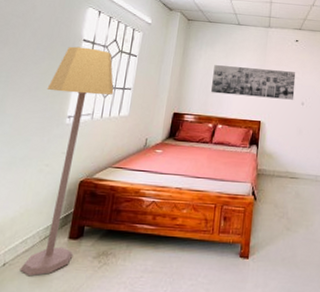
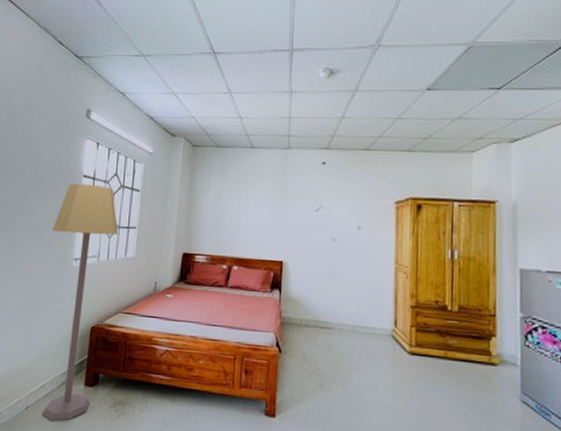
wall art: present [211,65,296,100] -> none [224,197,324,236]

